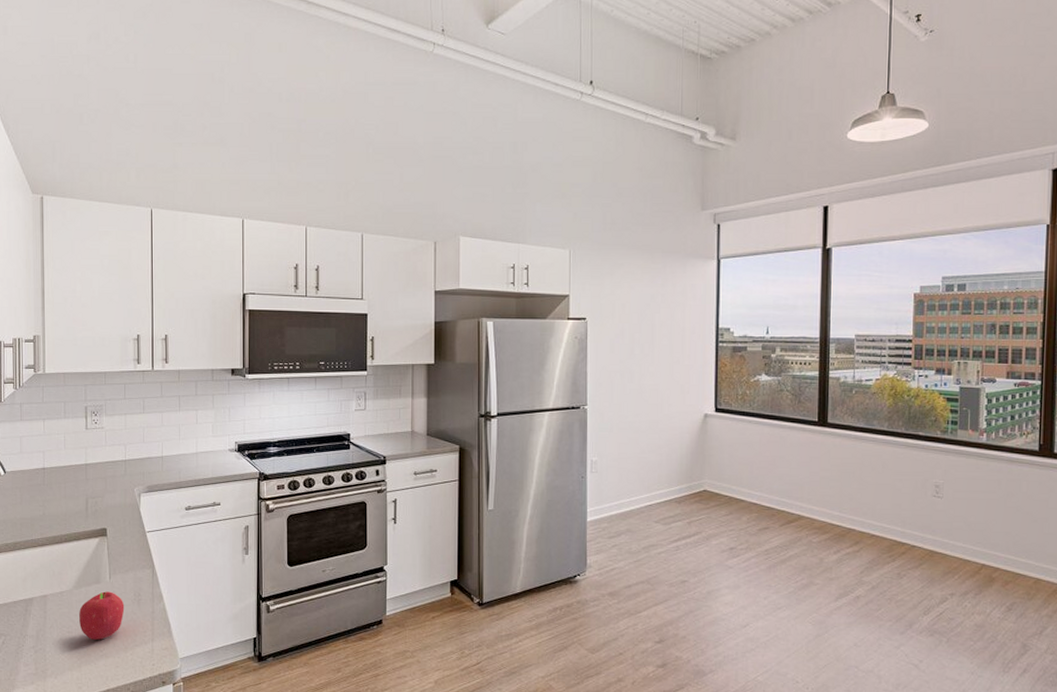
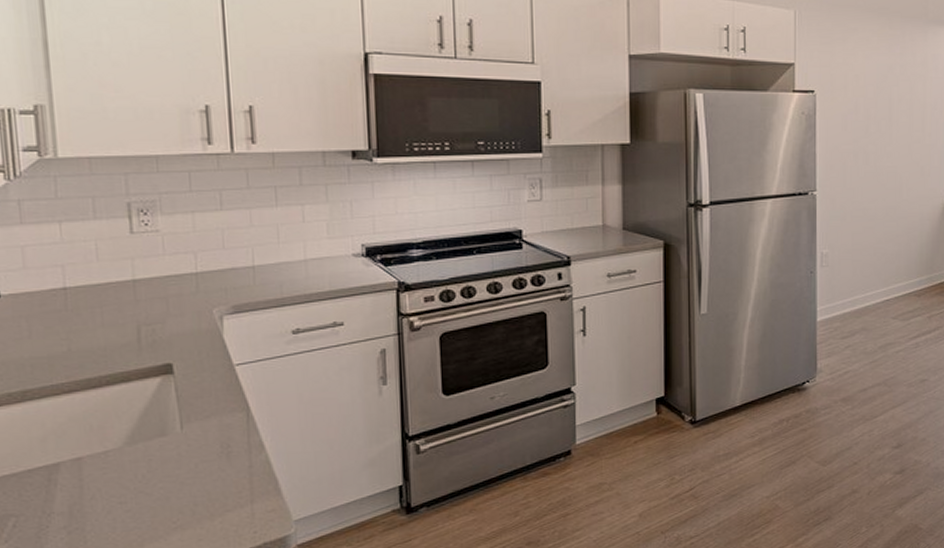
fruit: present [79,591,125,640] -> none [136,445,207,509]

